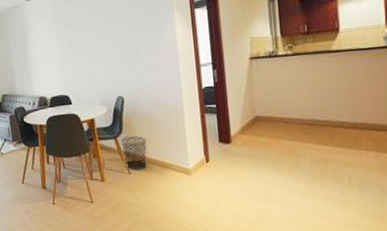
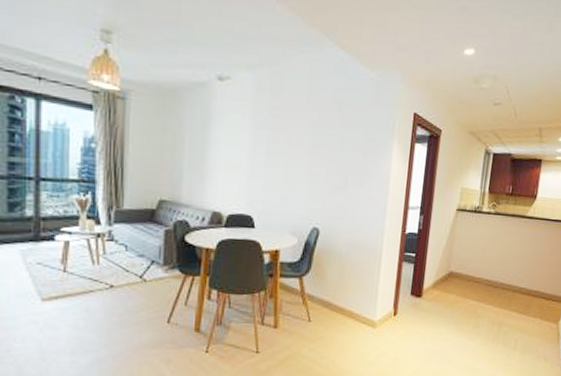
waste bin: present [120,136,148,171] -> none [305,277,336,318]

